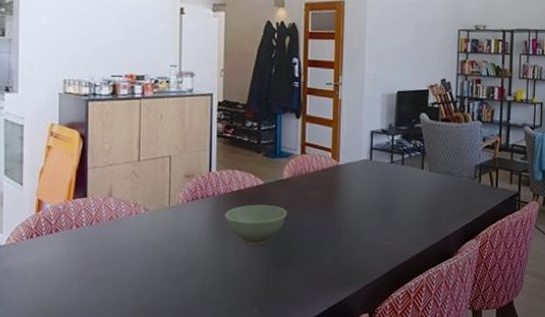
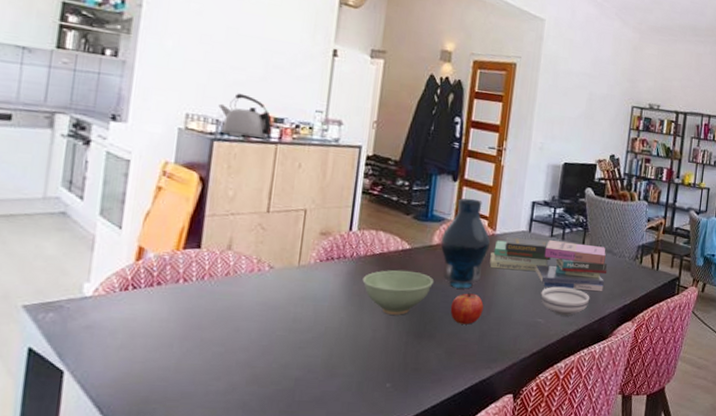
kettle: none [89,57,135,96] -> present [218,93,272,140]
vase: none [290,133,336,218] -> present [440,198,491,289]
fruit: none [304,221,334,251] -> present [450,293,484,325]
books: none [336,166,393,197] -> present [490,236,551,271]
books: none [379,166,448,213] -> present [535,240,608,292]
bowl: none [386,210,433,238] -> present [540,286,590,316]

